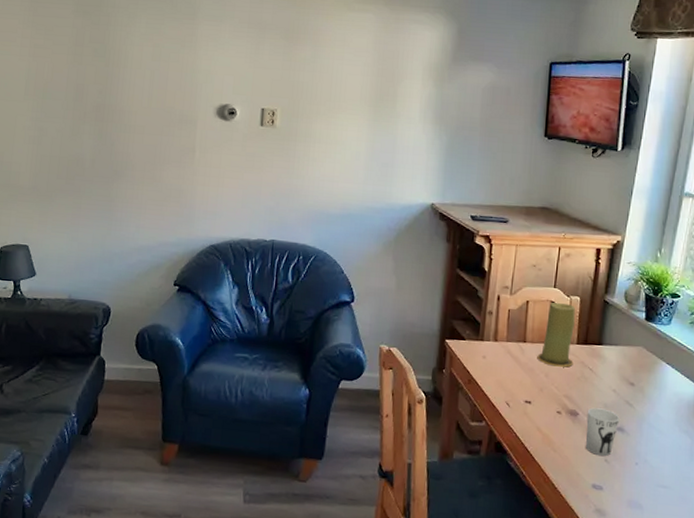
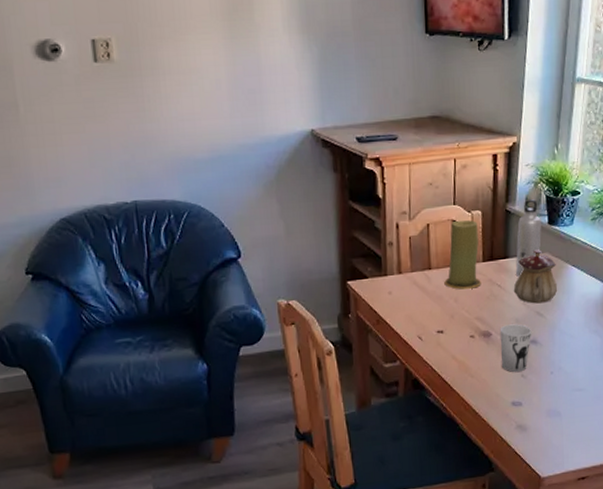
teapot: none [604,342,650,394] -> present [513,249,557,304]
water bottle: none [609,294,638,364] -> present [516,199,541,277]

